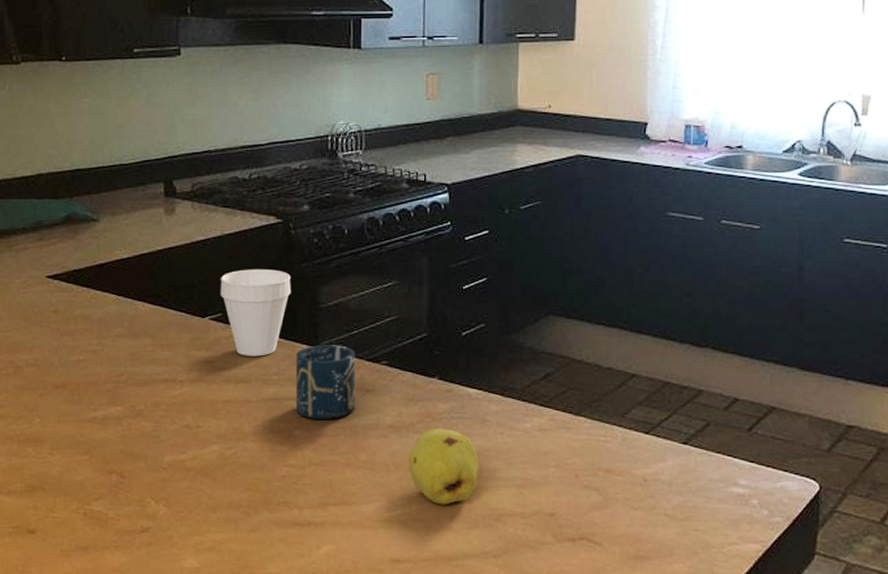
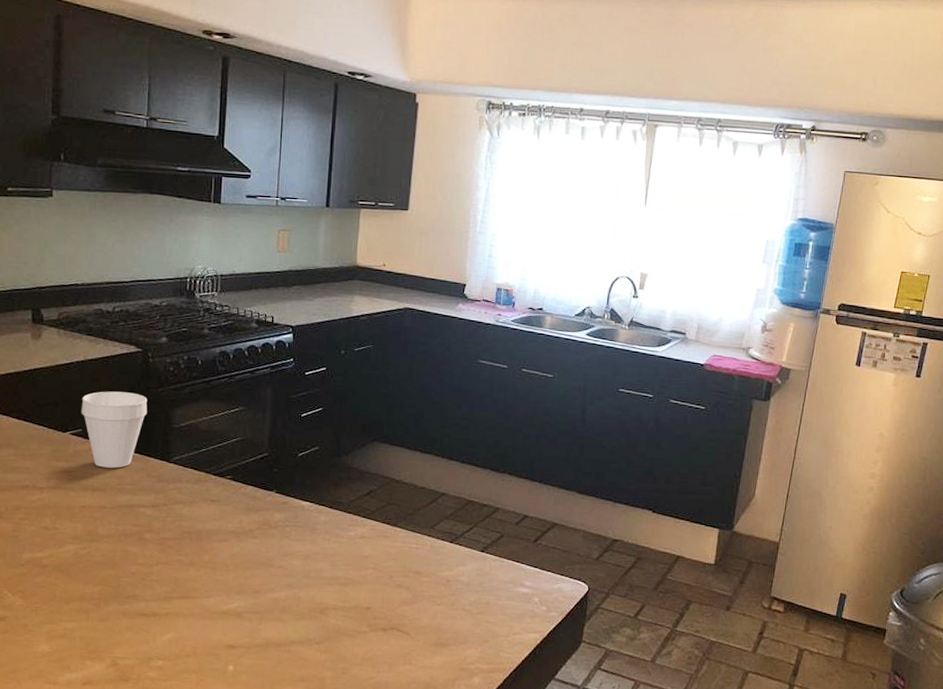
cup: present [295,345,356,420] -> none [146,460,203,525]
fruit: present [409,428,478,505] -> none [246,534,308,600]

